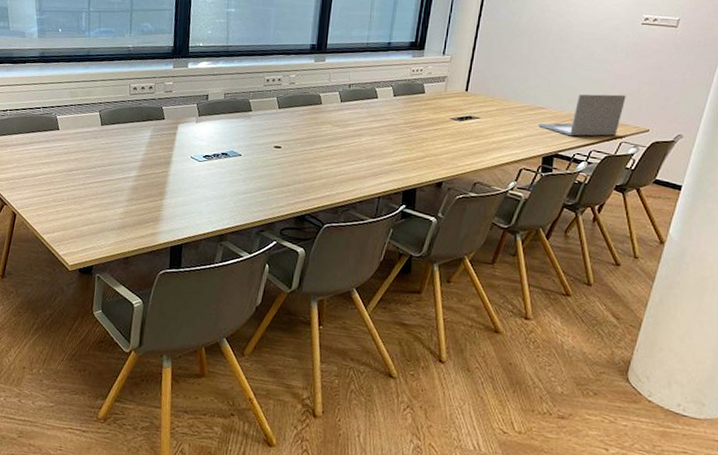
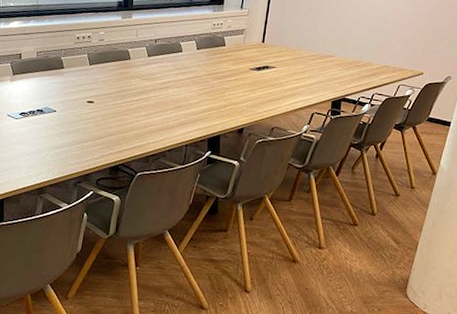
laptop: present [538,94,626,136] -> none [327,41,403,81]

